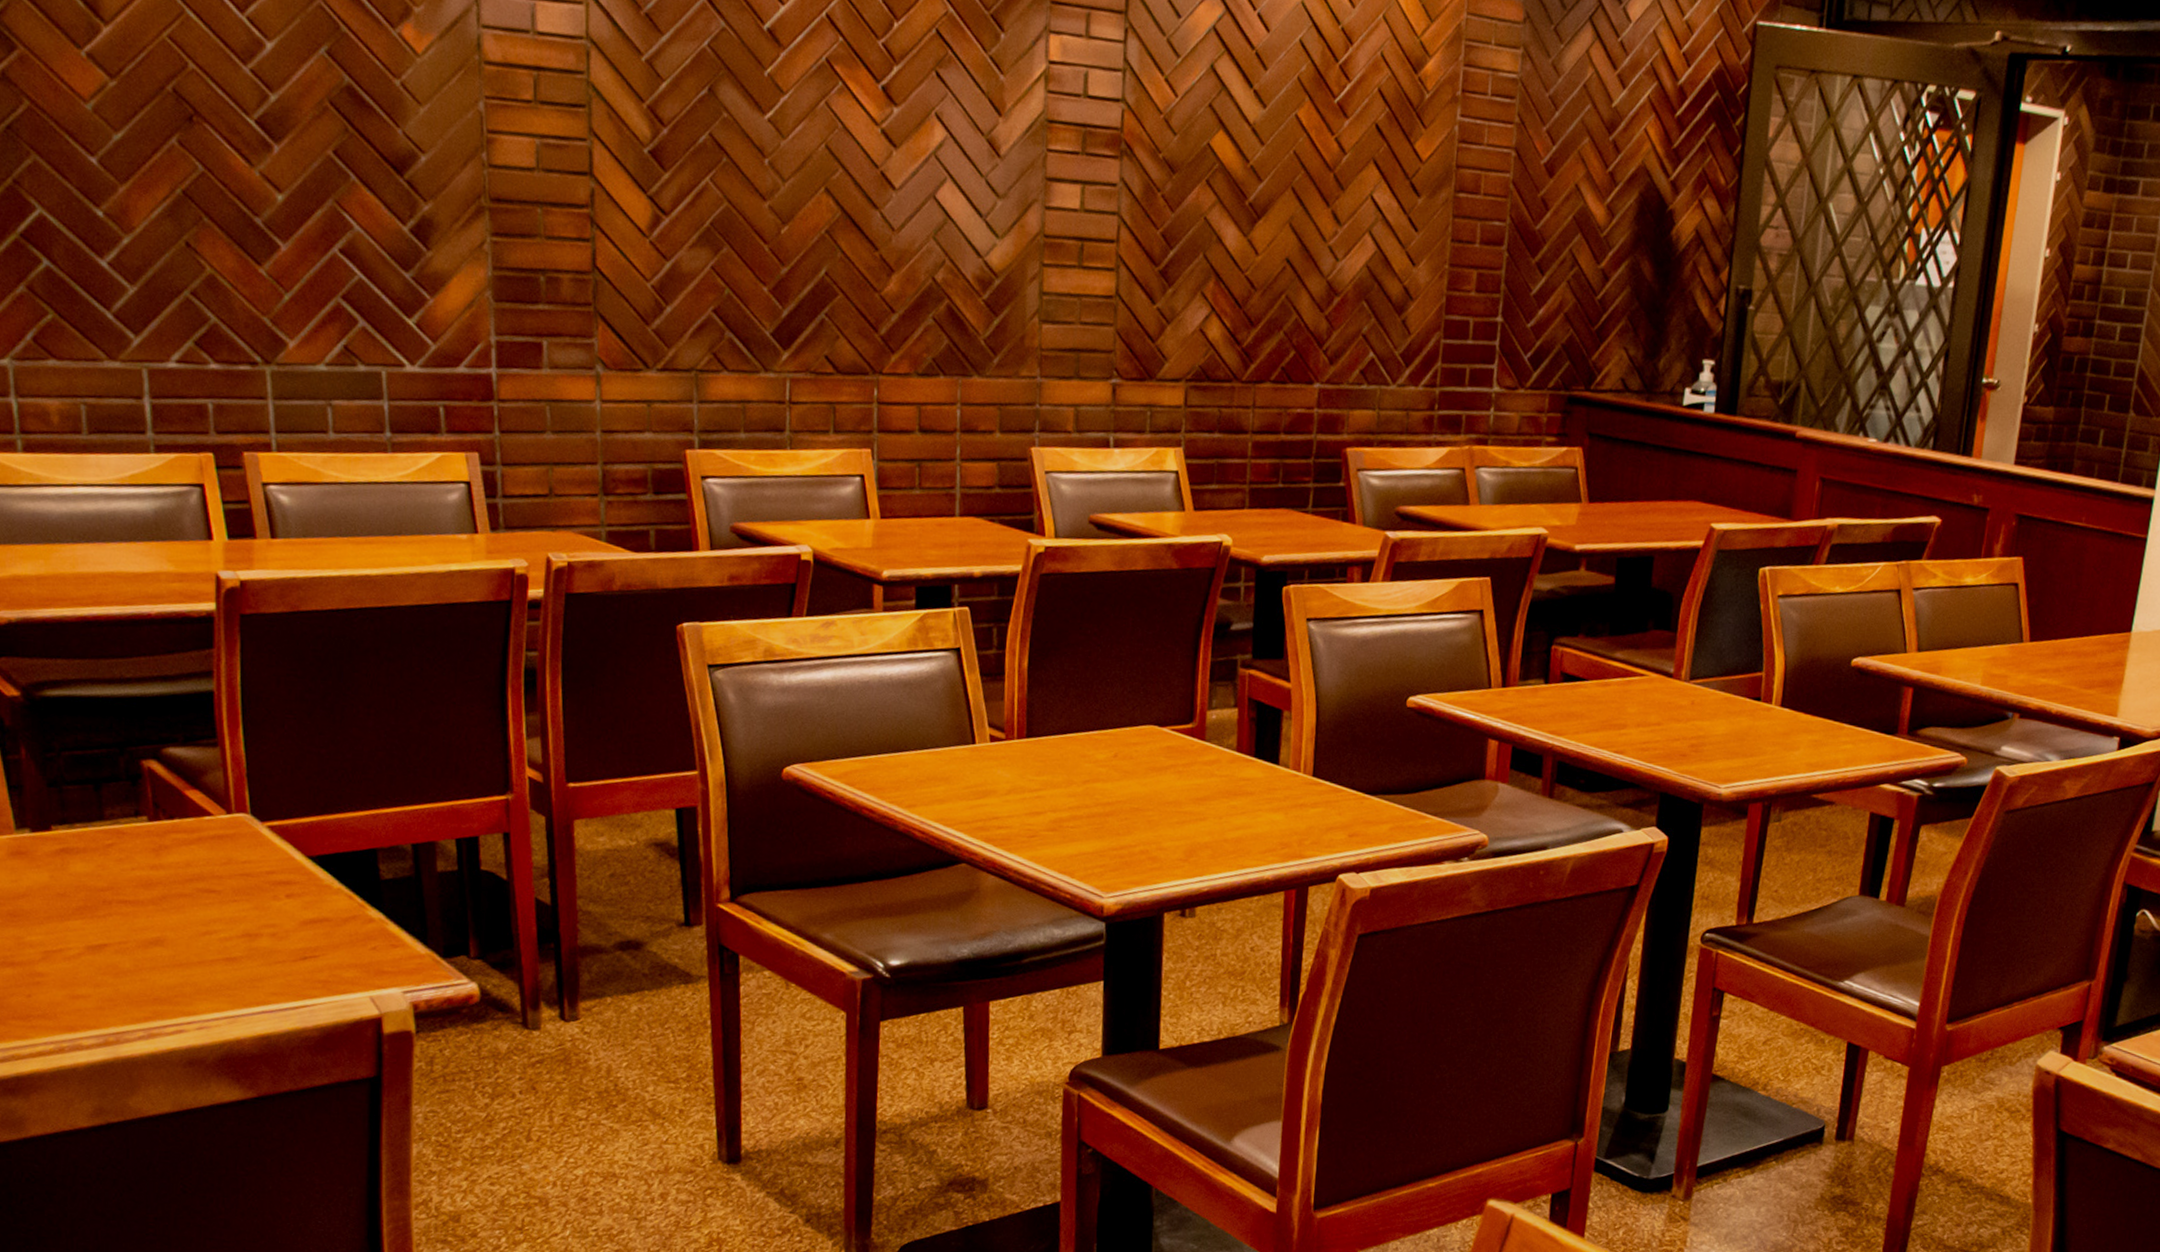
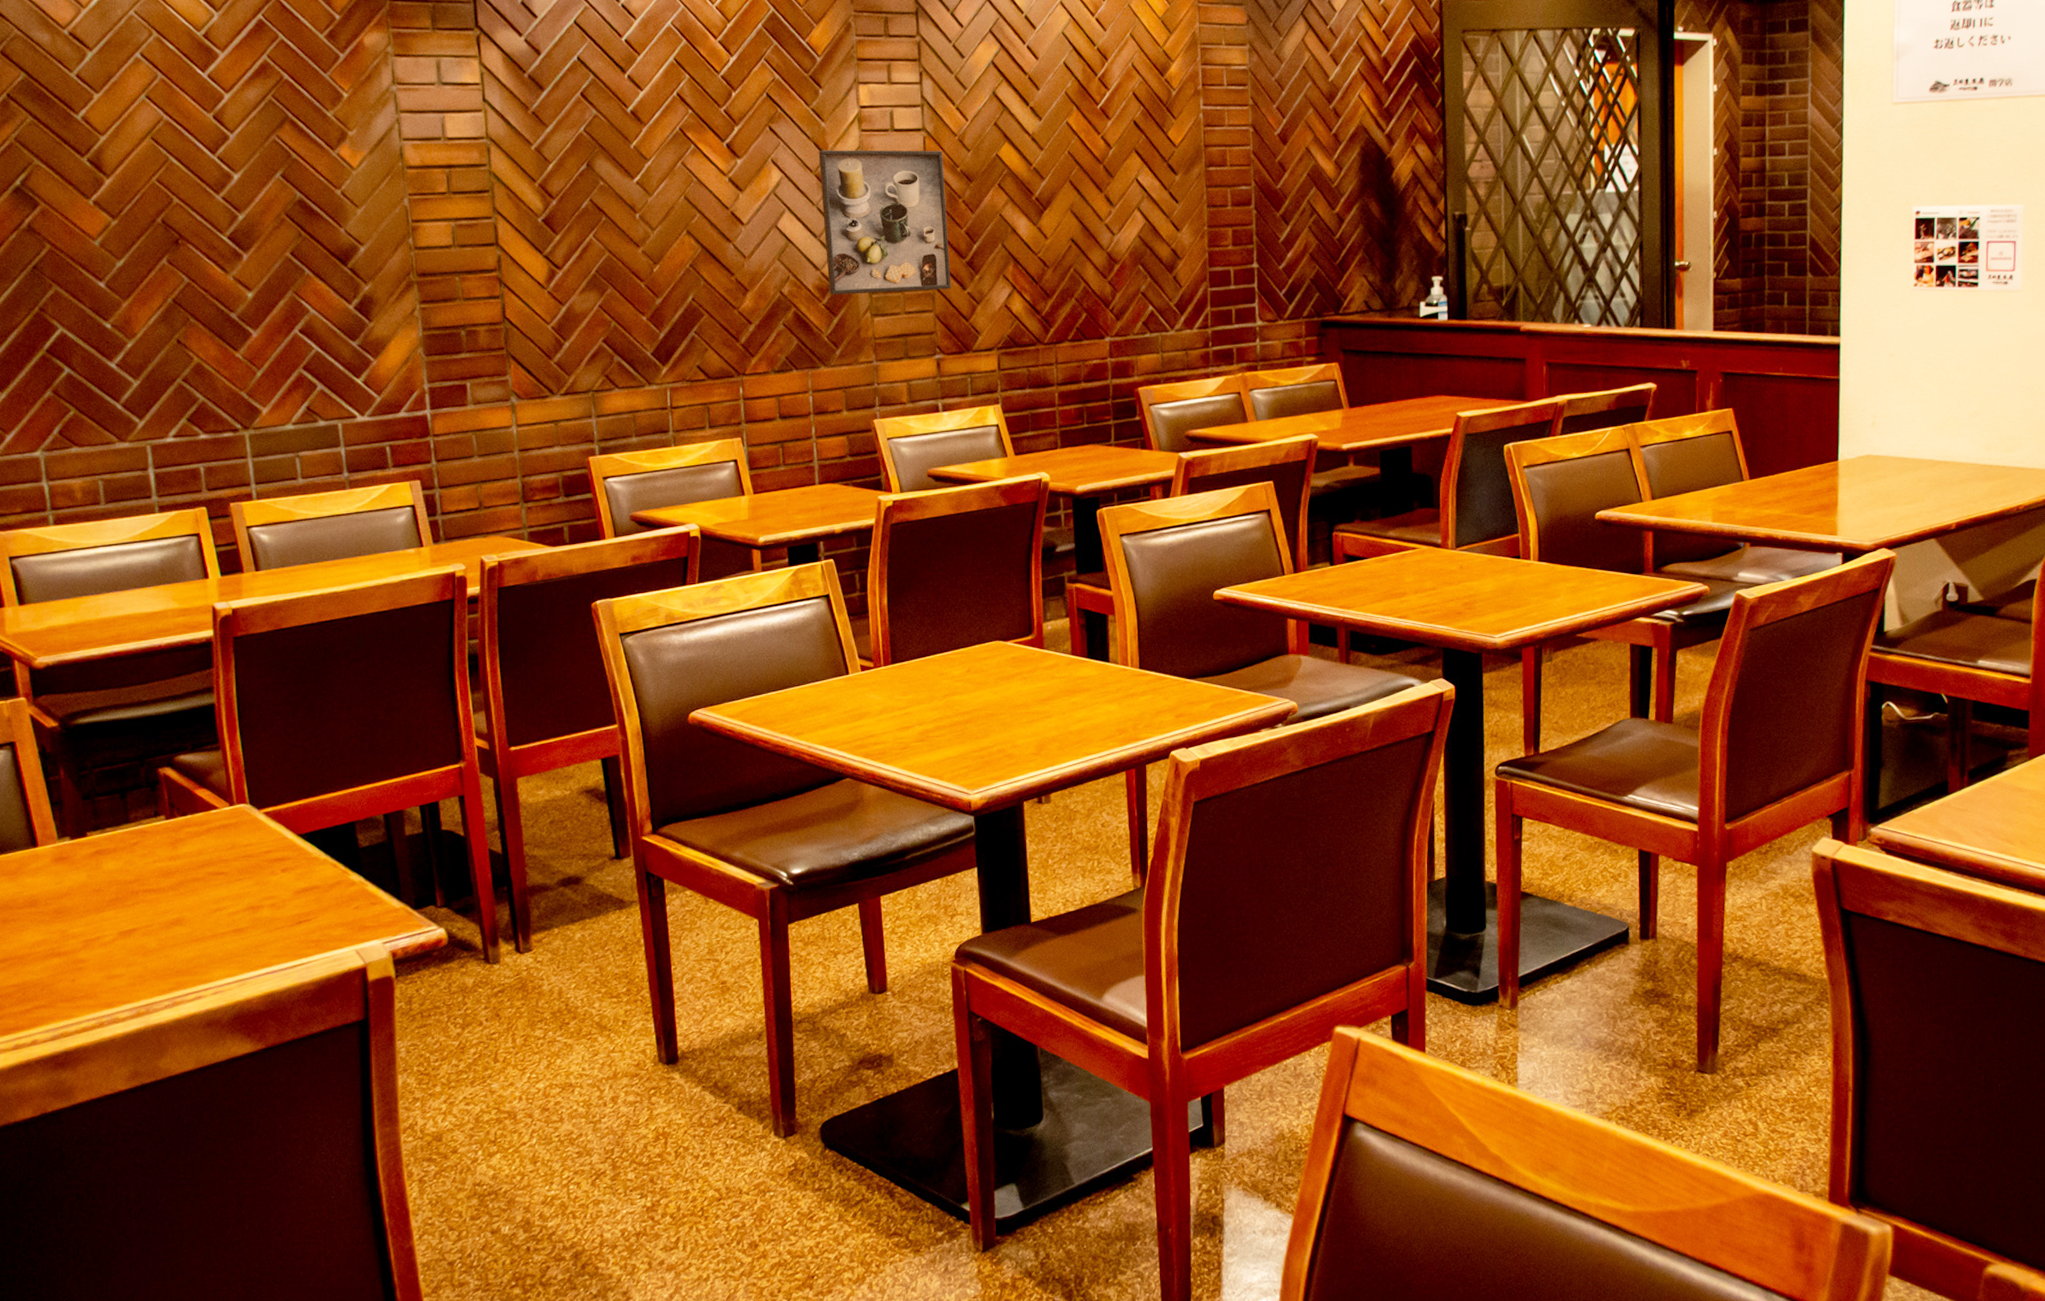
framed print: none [991,108,1144,301] -> present [818,149,951,295]

